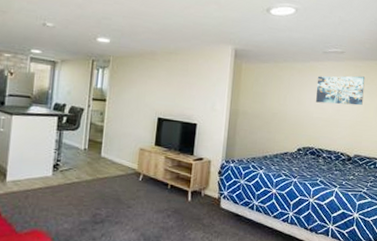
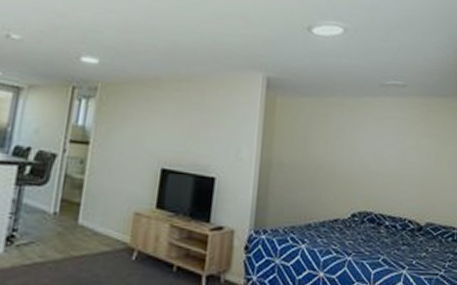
wall art: present [316,76,365,106] -> none [373,115,435,156]

